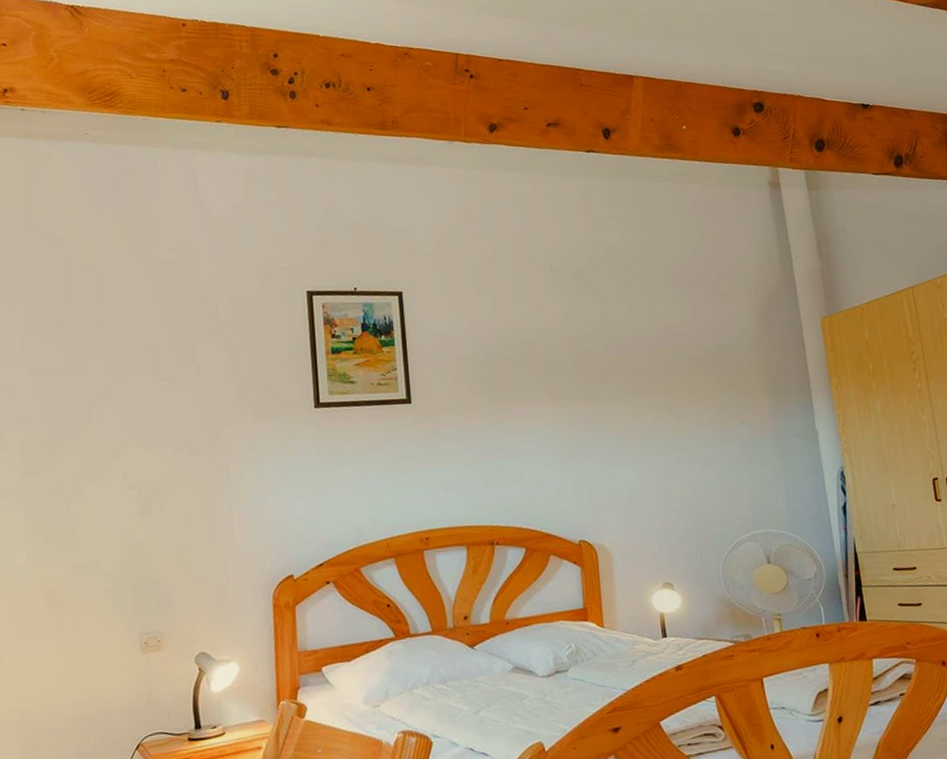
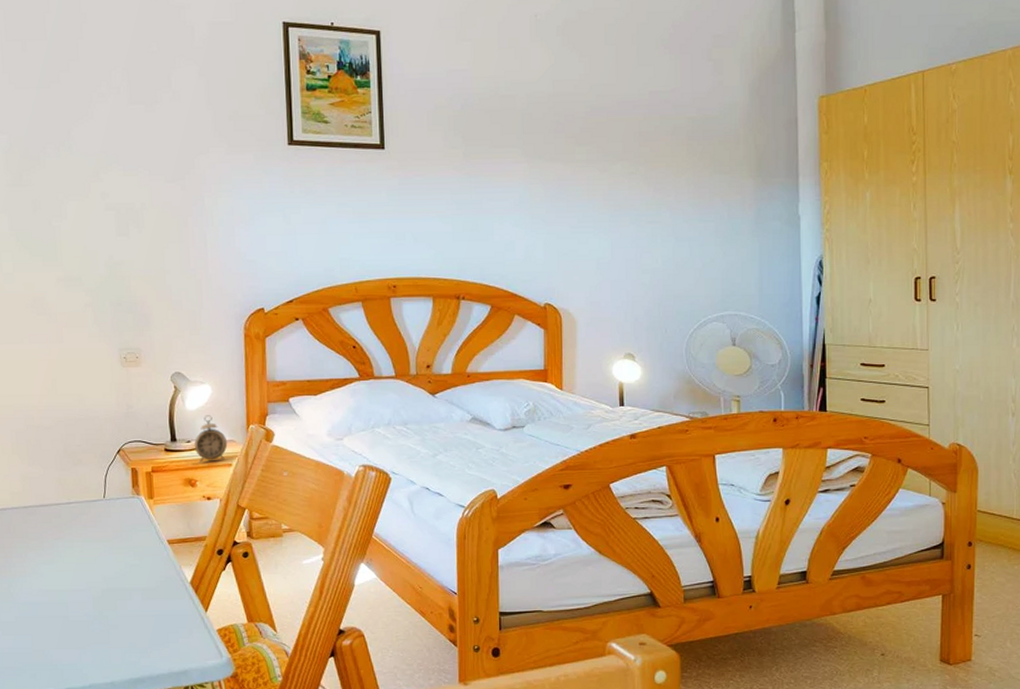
alarm clock: none [220,695,257,750] -> present [194,415,228,463]

